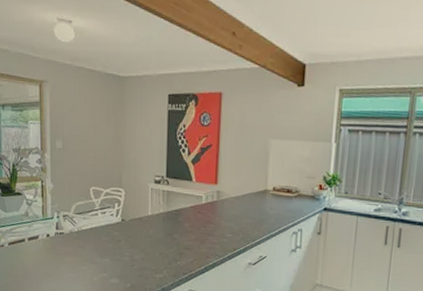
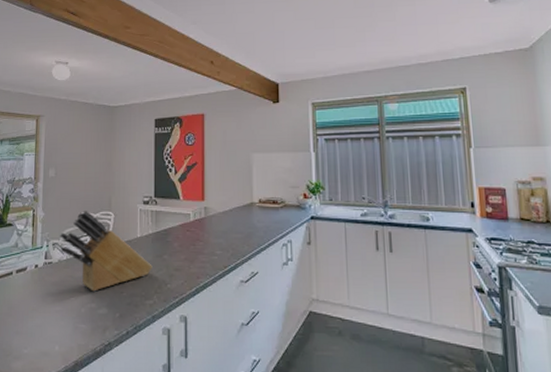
knife block: none [70,184,163,263] -> present [60,210,152,292]

